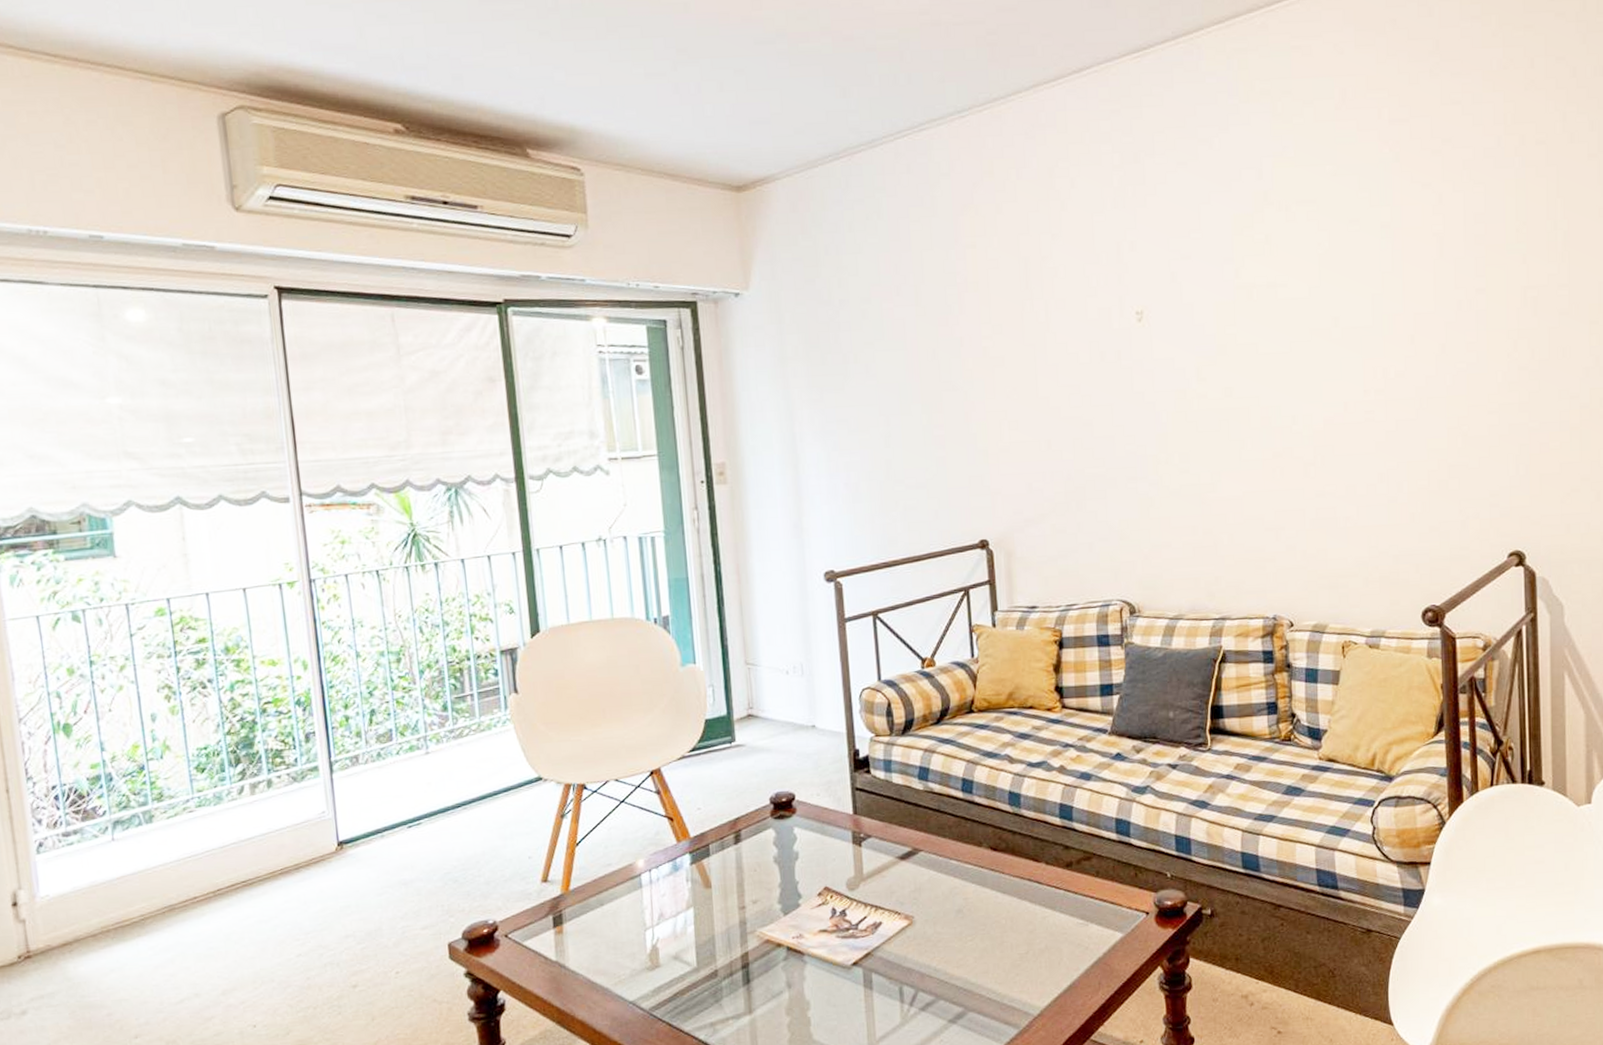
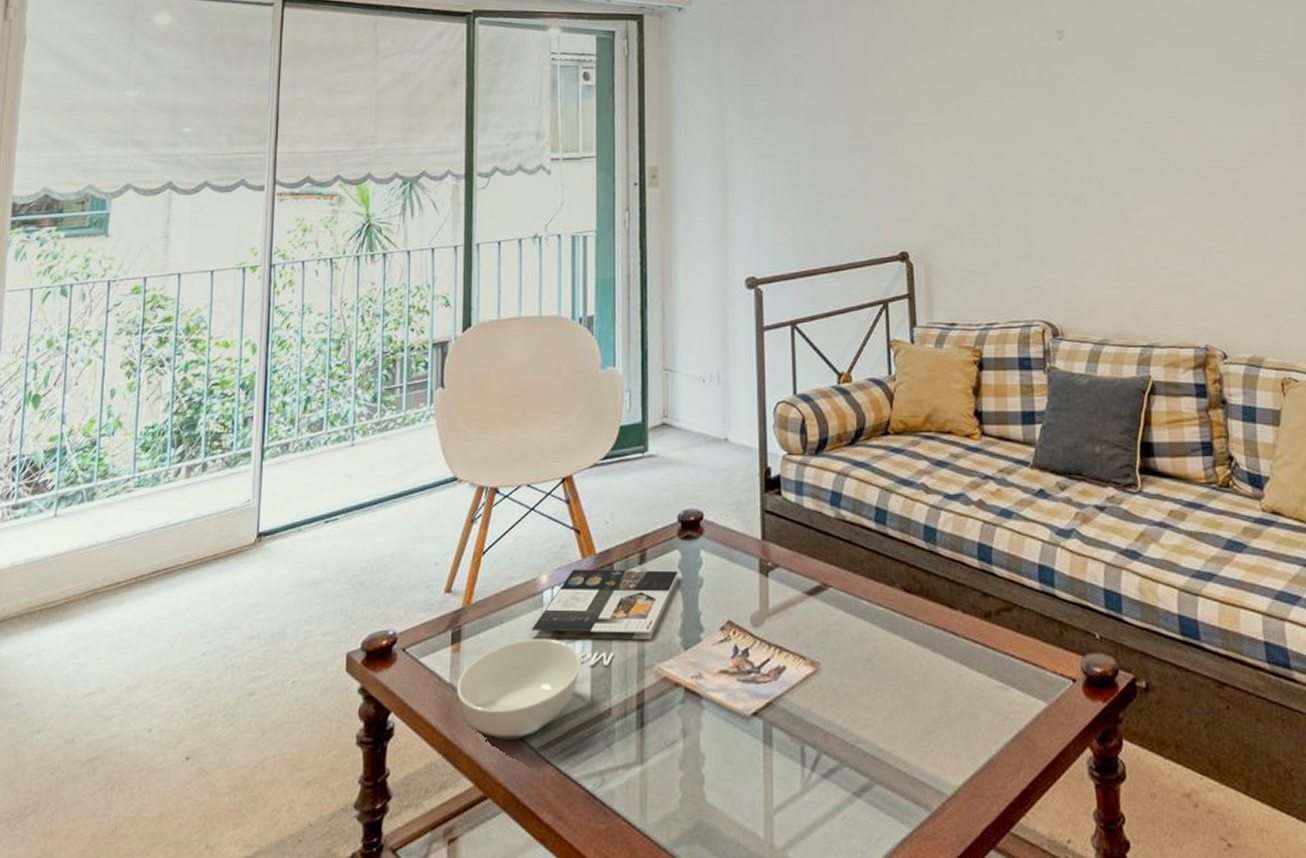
bowl: none [563,915,685,1005] -> present [456,638,582,739]
magazine: none [632,846,775,936] -> present [530,569,679,667]

